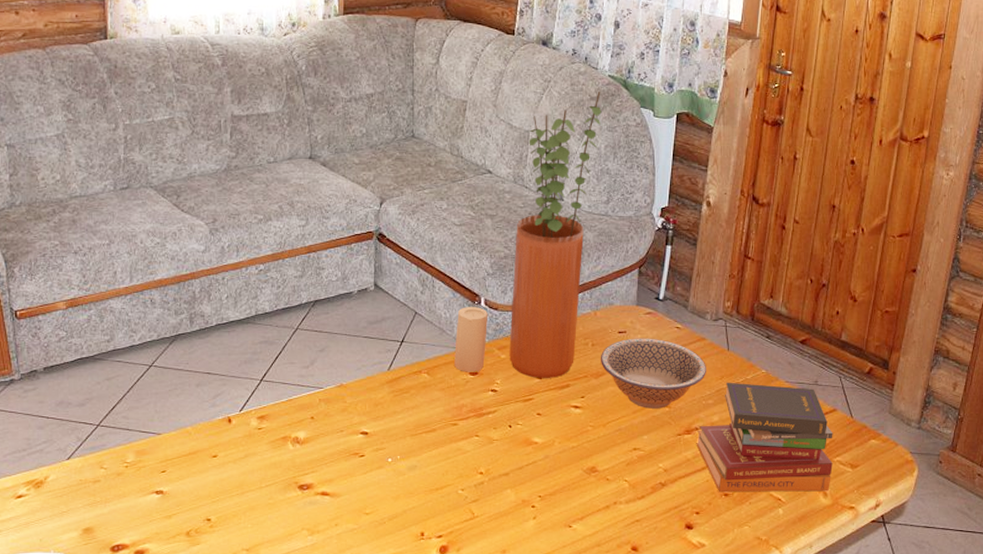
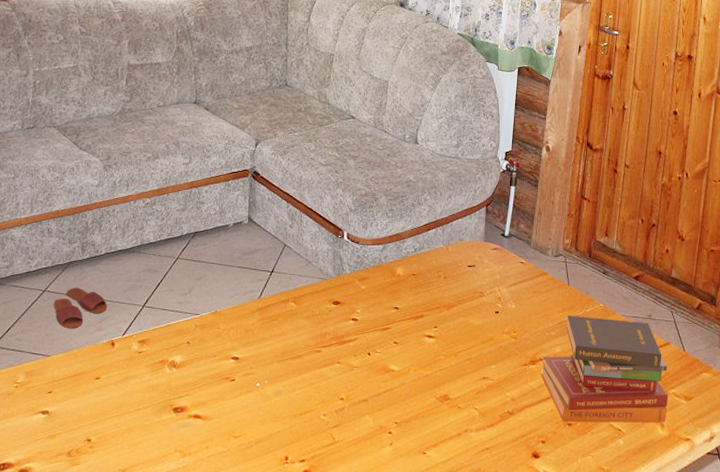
slippers: none [162,362,221,404] -> present [54,287,107,328]
candle: present [454,307,488,372] -> none [319,240,350,302]
vase: present [509,91,602,378] -> none [369,46,452,308]
bowl: present [600,338,706,409] -> none [451,272,549,339]

